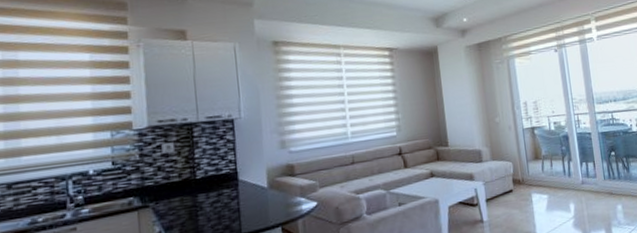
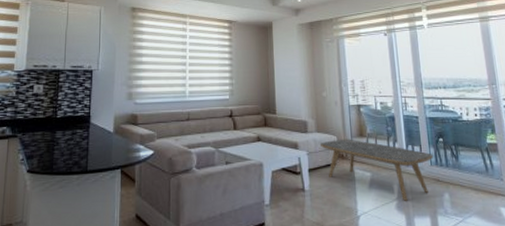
coffee table: none [495,163,607,218] -> present [319,139,434,201]

